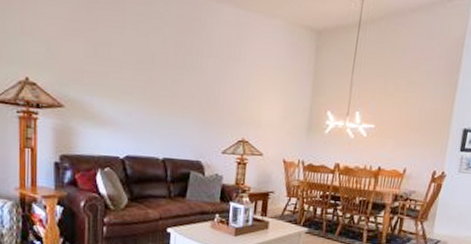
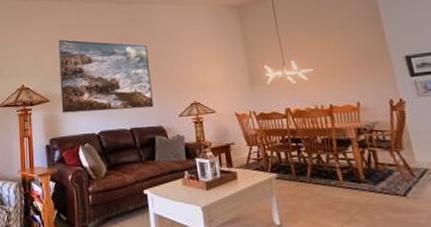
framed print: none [79,23,201,138] -> present [57,39,154,113]

